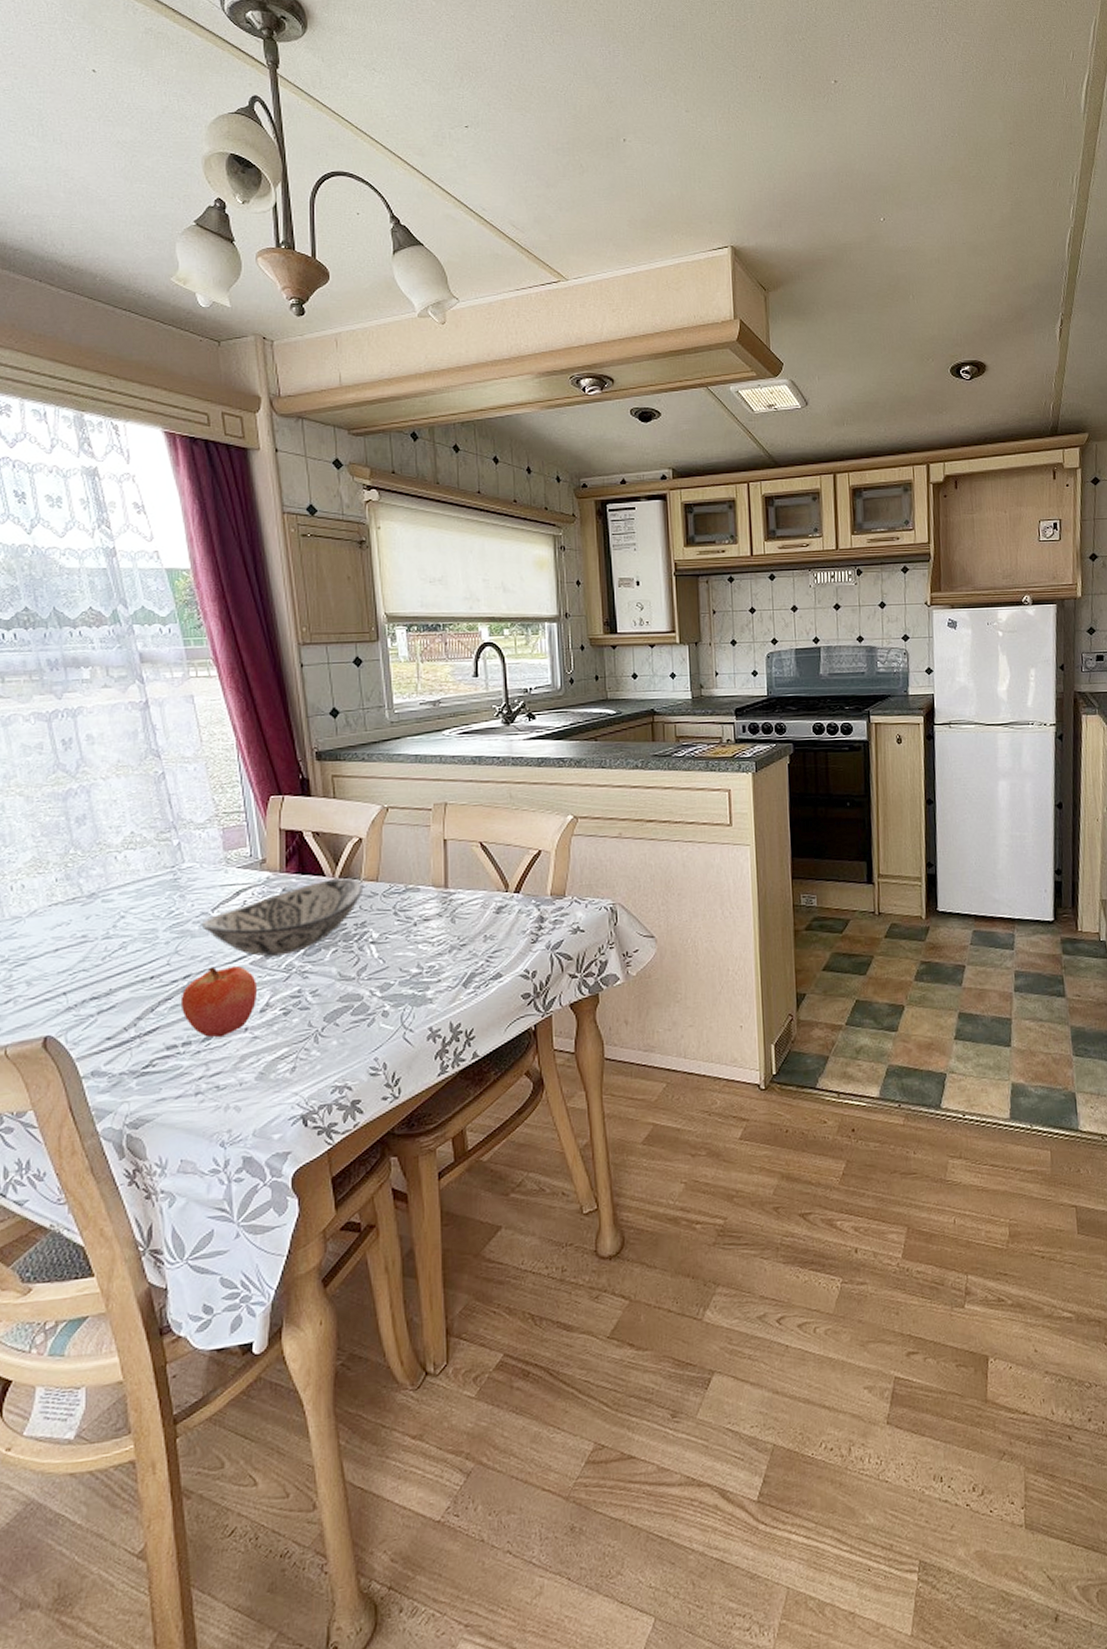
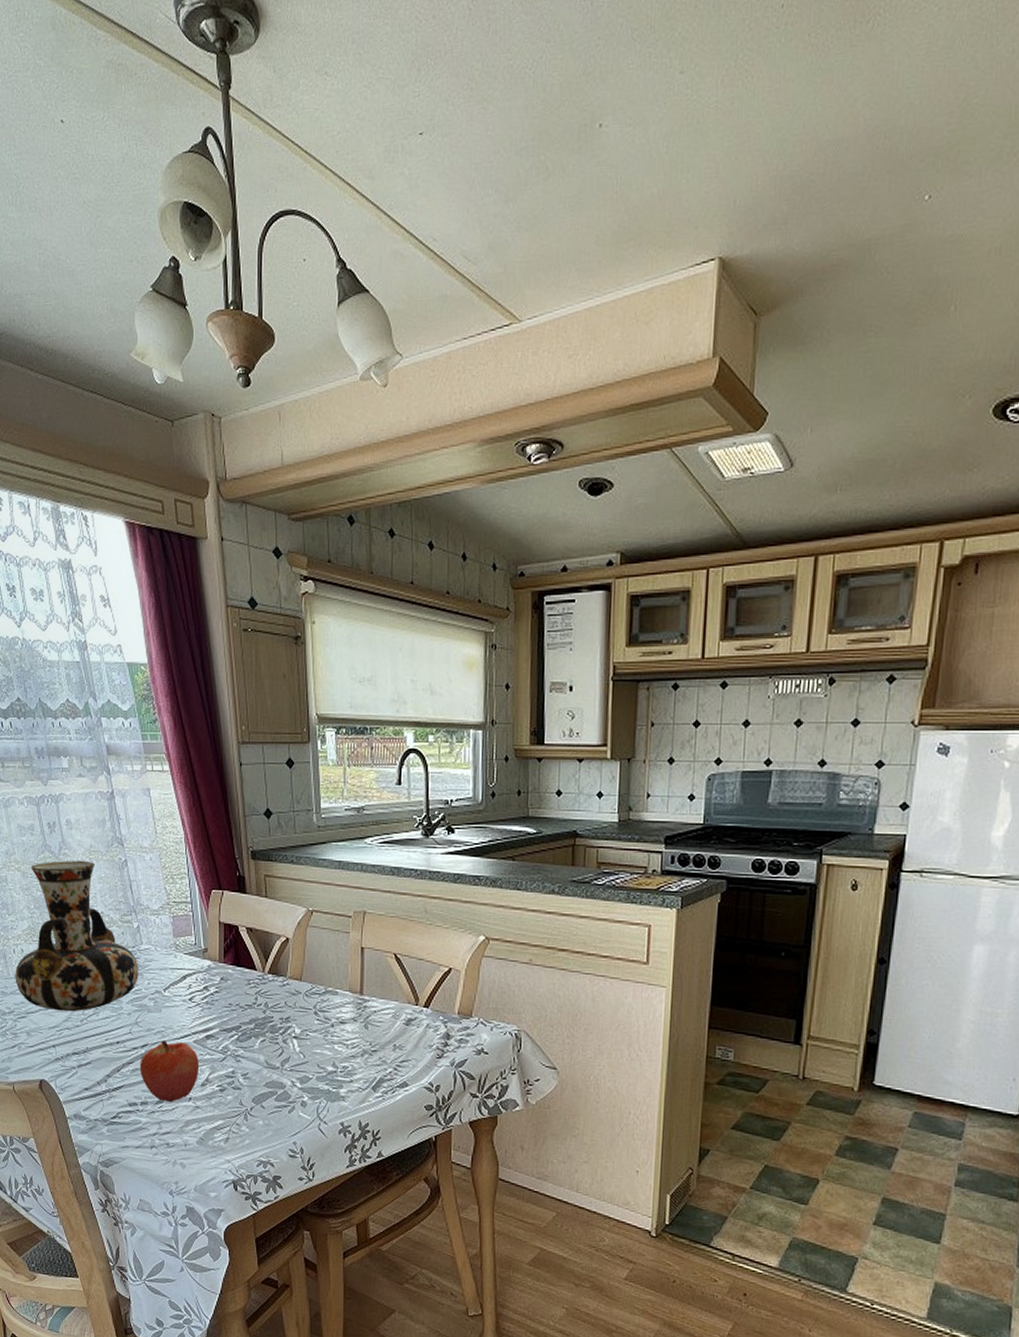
vase: none [12,777,180,952] -> present [15,860,139,1012]
decorative bowl: present [201,878,364,957] -> none [155,974,289,1038]

